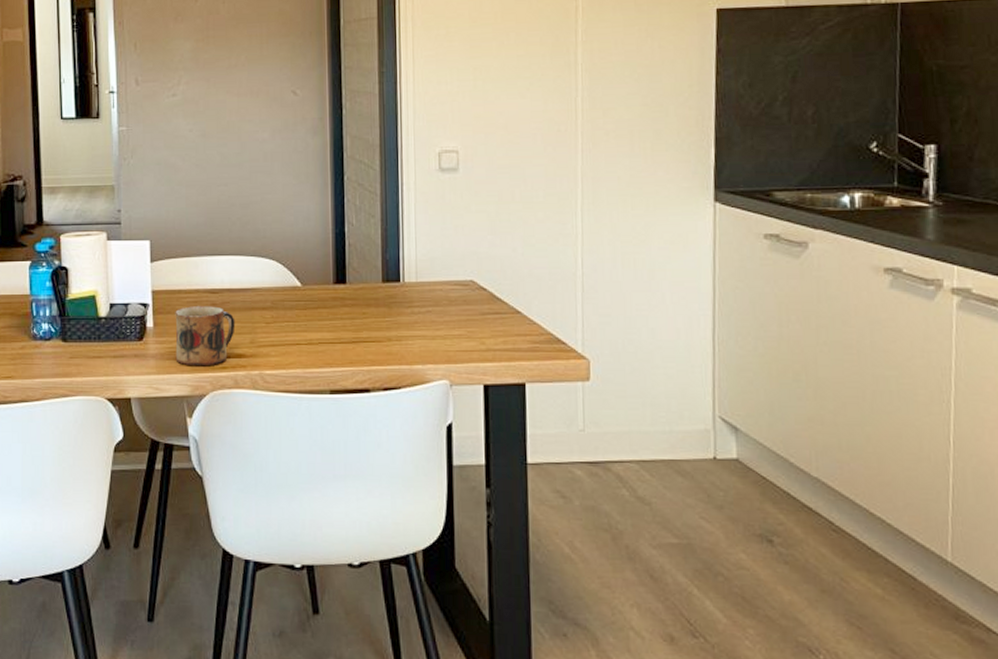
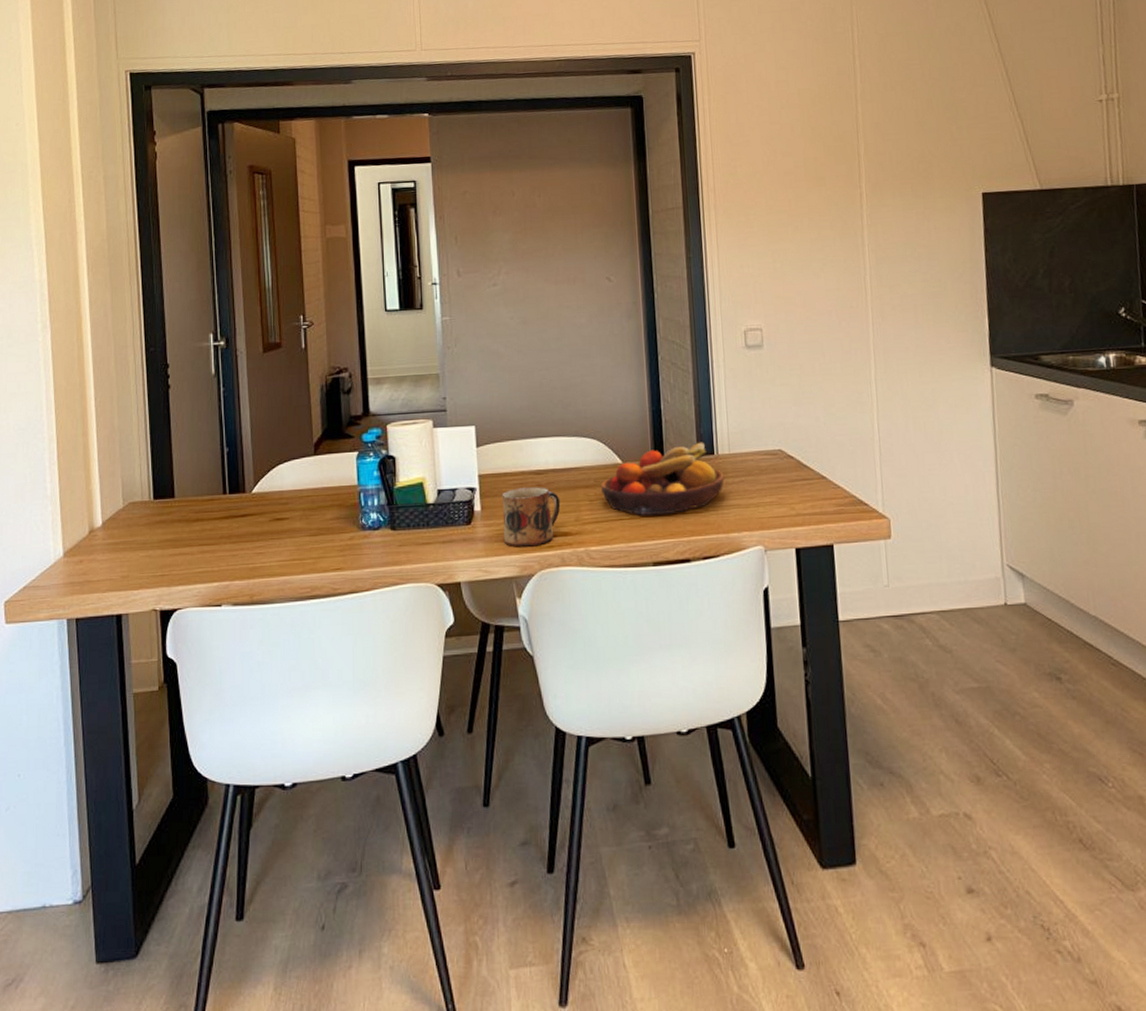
fruit bowl: none [278,268,410,341] -> present [600,442,725,515]

